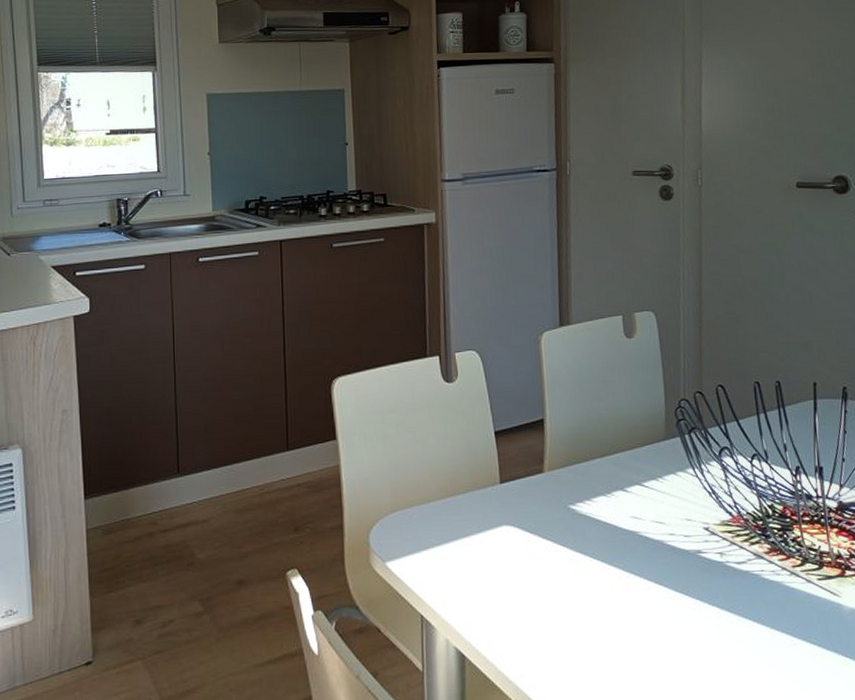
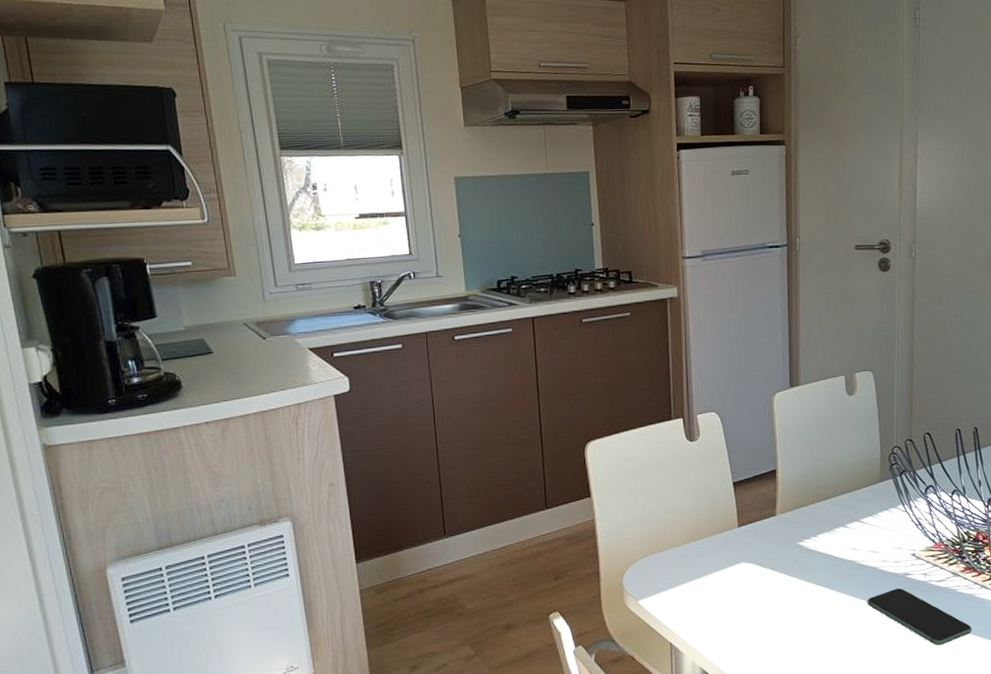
smartphone: none [652,568,781,643] -> present [867,588,972,646]

